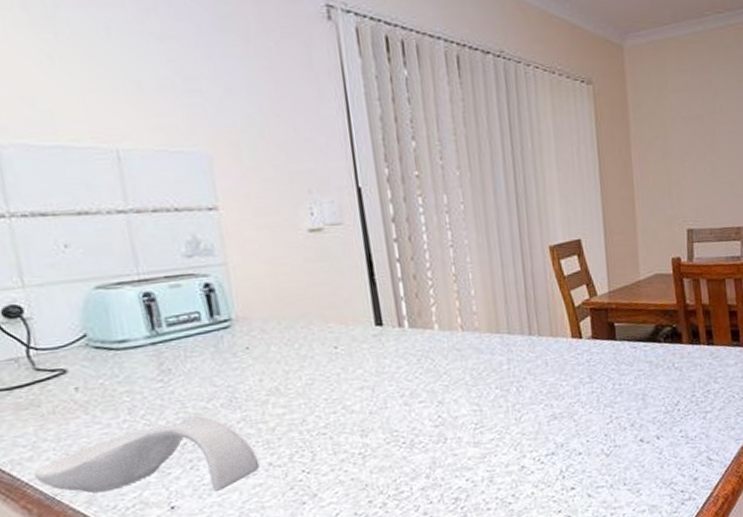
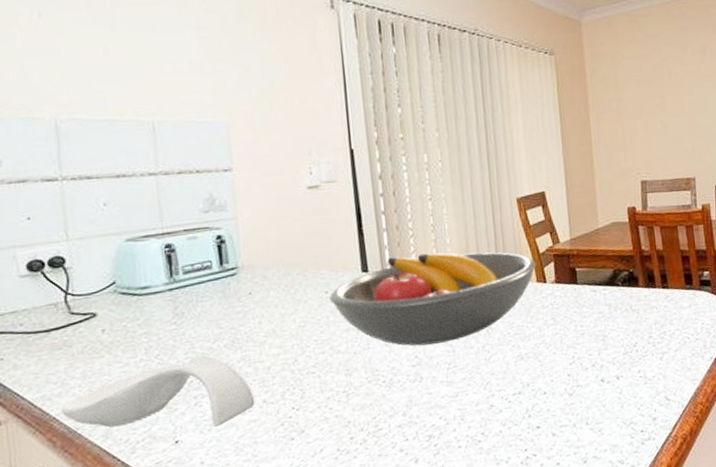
fruit bowl: none [339,305,571,406] -> present [329,252,537,346]

